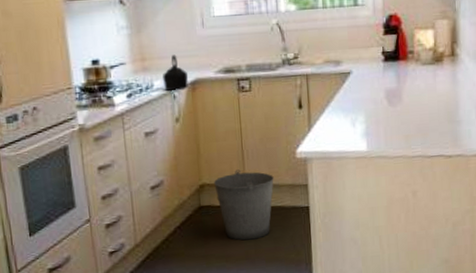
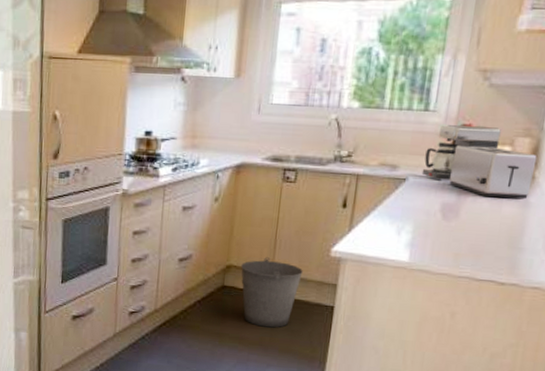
kettle: present [163,54,189,91] -> none [209,136,236,171]
coffee maker: none [363,13,423,70] -> present [421,125,501,181]
toaster: none [386,31,457,79] -> present [449,145,537,199]

